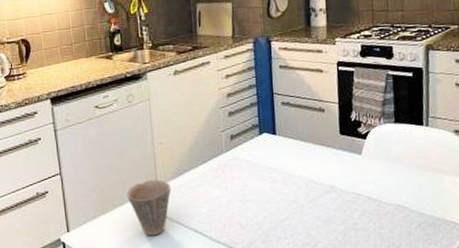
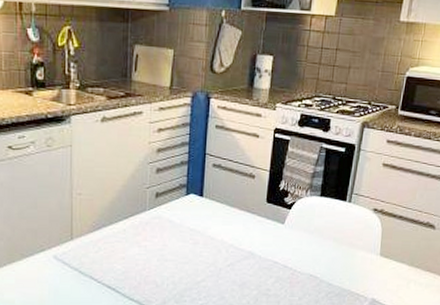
cup: present [126,180,172,236] -> none [37,232,87,289]

